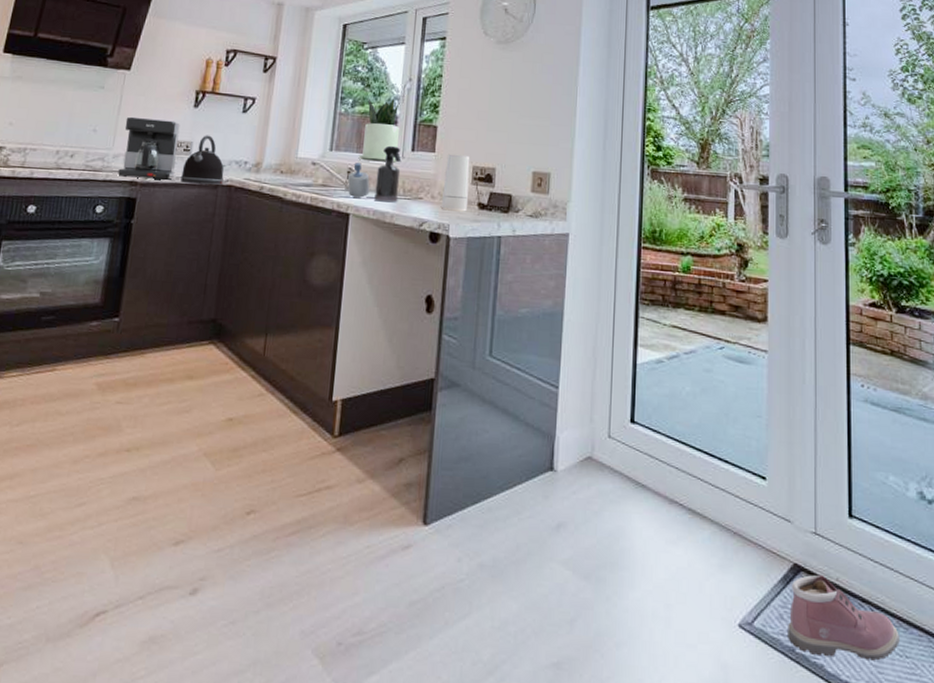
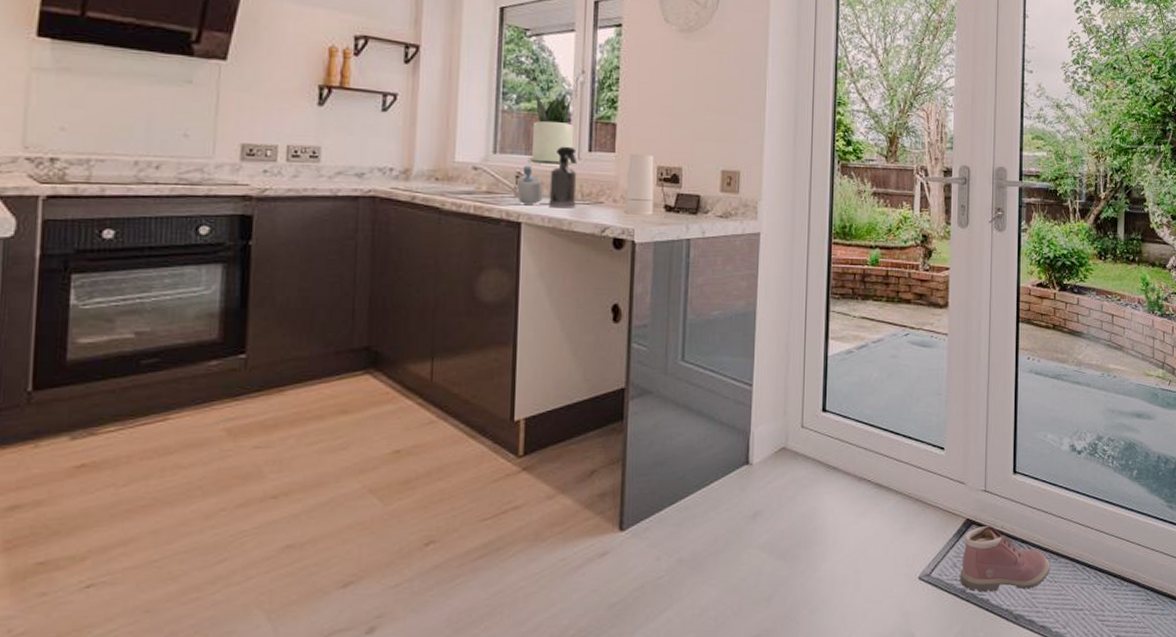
coffee maker: present [117,116,180,181] -> none [224,117,302,194]
kettle: present [180,135,225,186] -> none [308,138,366,197]

